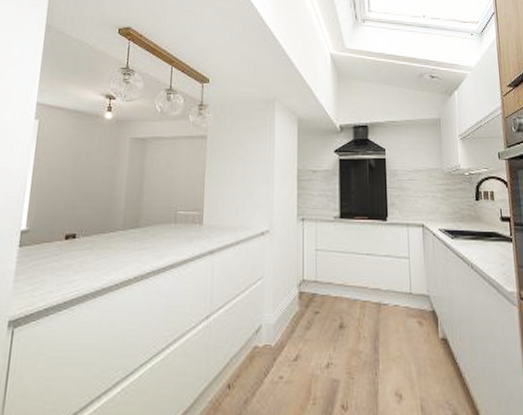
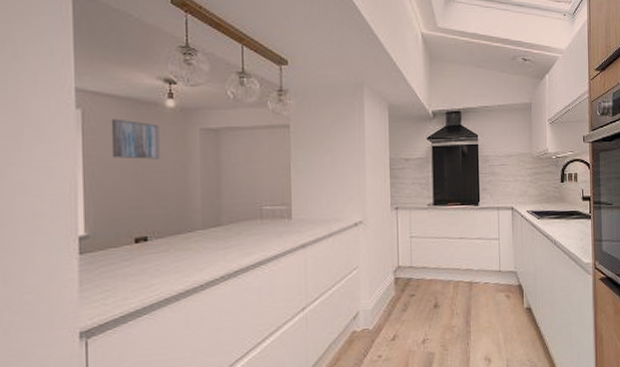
wall art: none [56,128,98,164] -> present [111,118,160,160]

